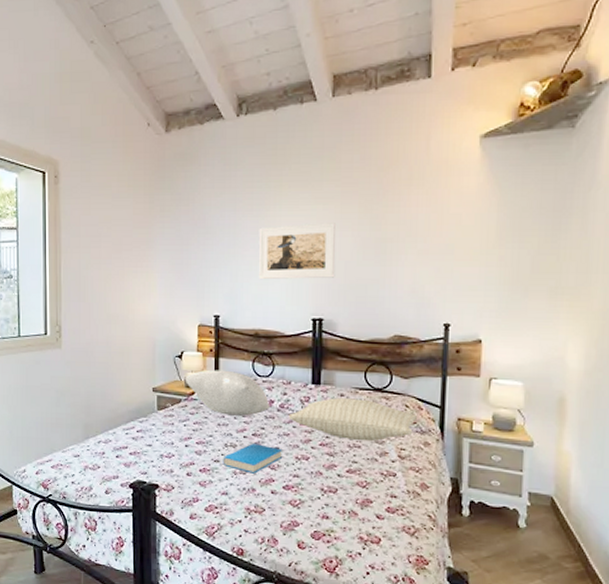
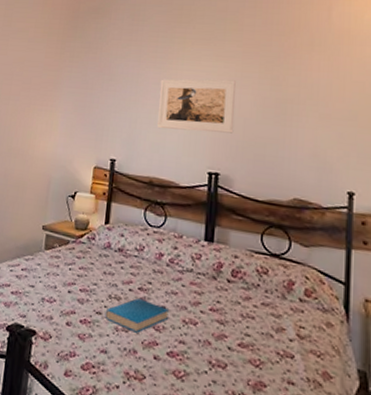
pillow: present [185,370,270,416] -> none [75,214,160,268]
pillow: present [288,398,418,442] -> none [178,258,320,314]

